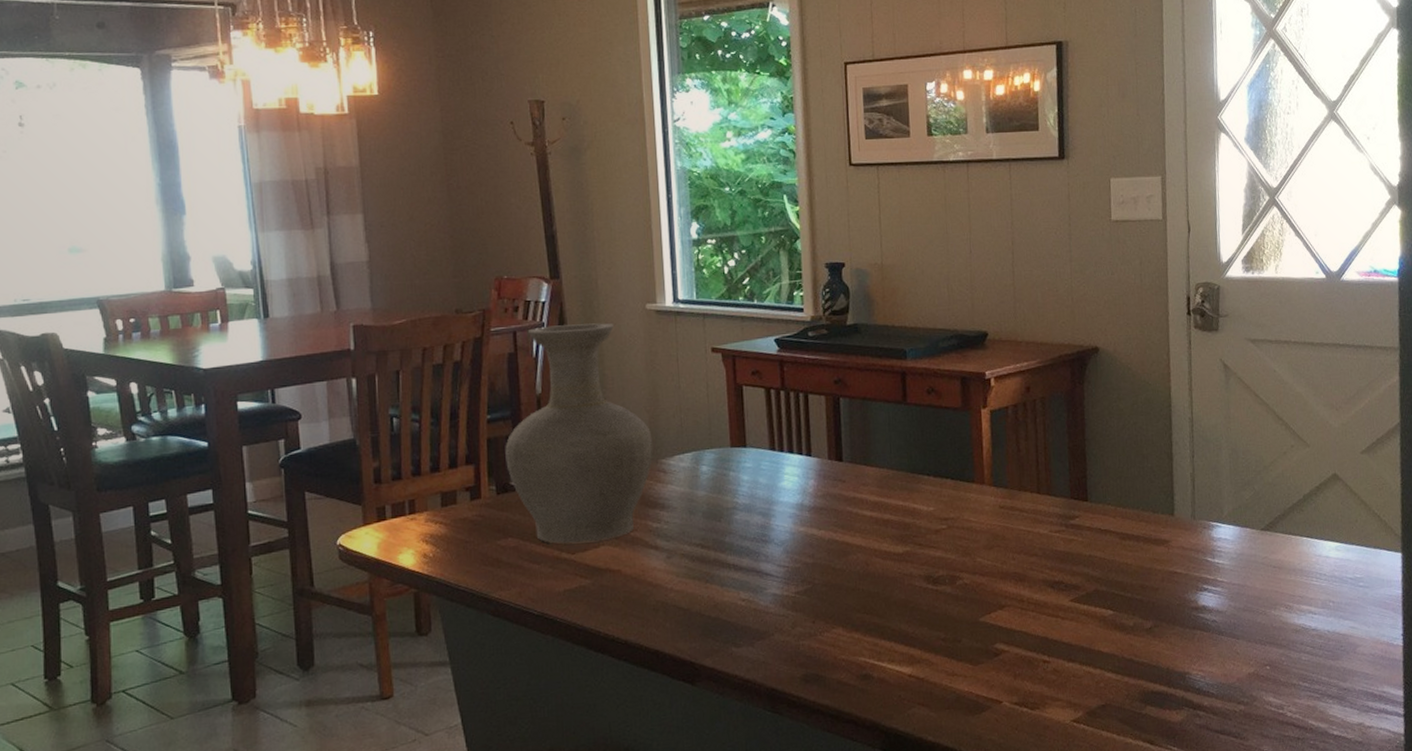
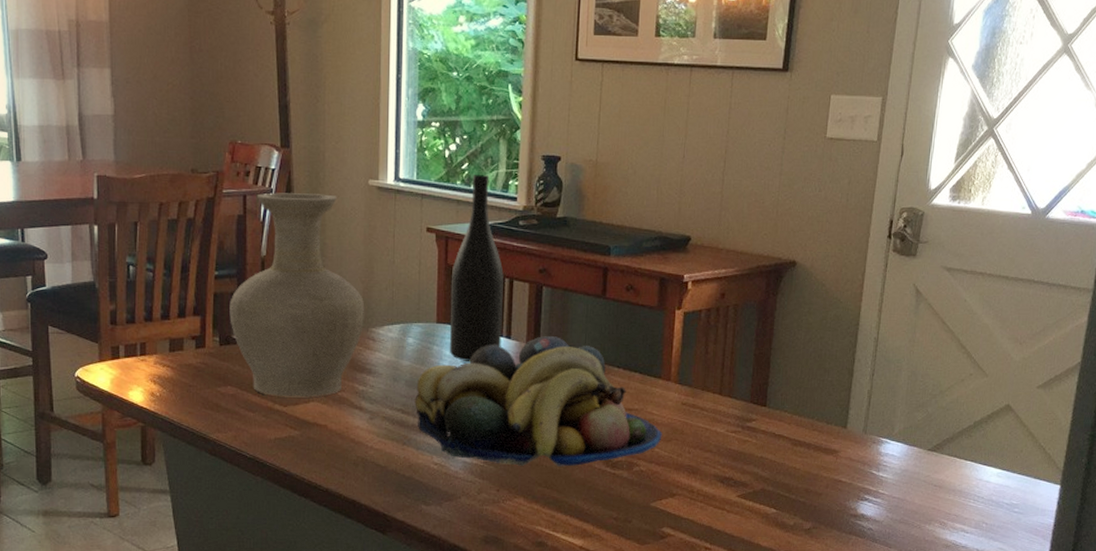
fruit bowl: none [714,449,983,593] -> present [414,336,662,467]
wine bottle: none [741,288,802,485] -> present [449,175,504,361]

